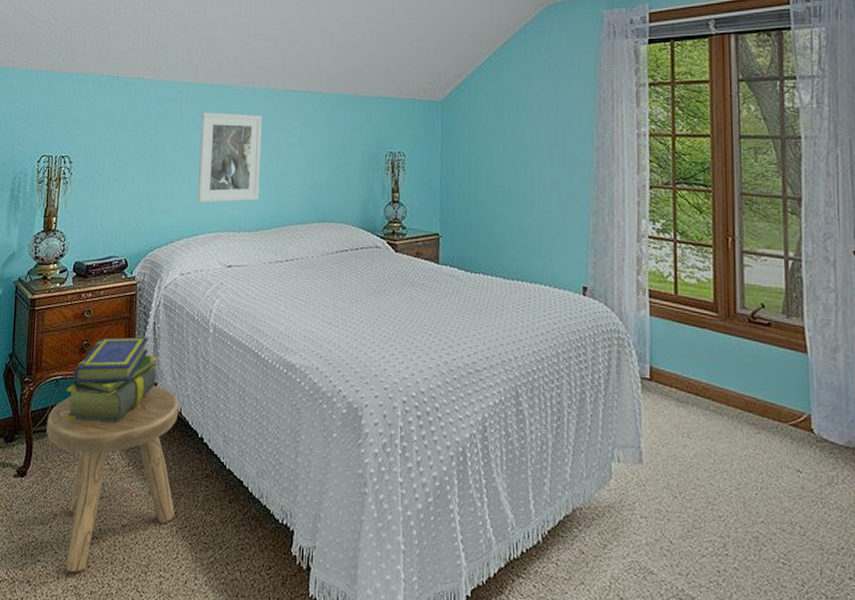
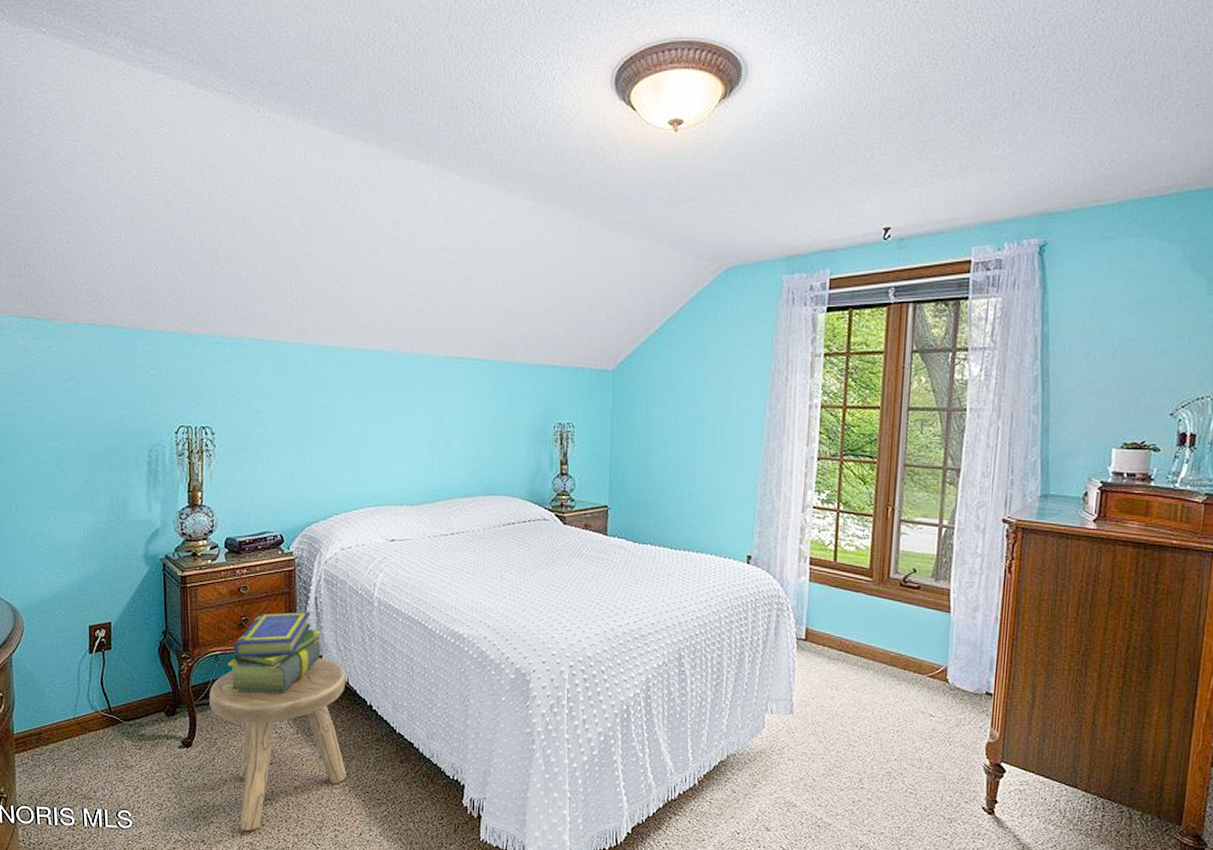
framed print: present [197,112,262,203] -> none [355,380,422,476]

